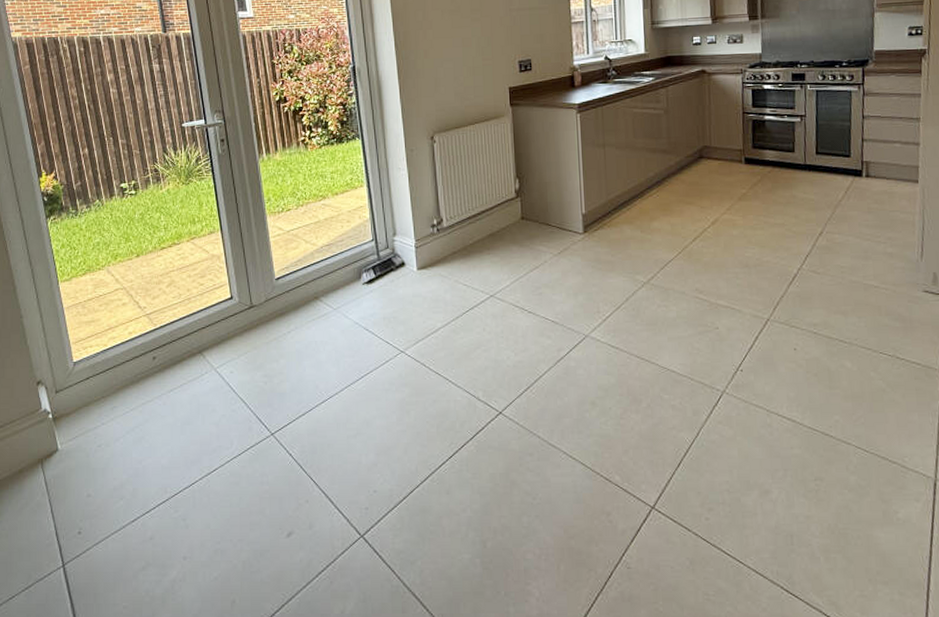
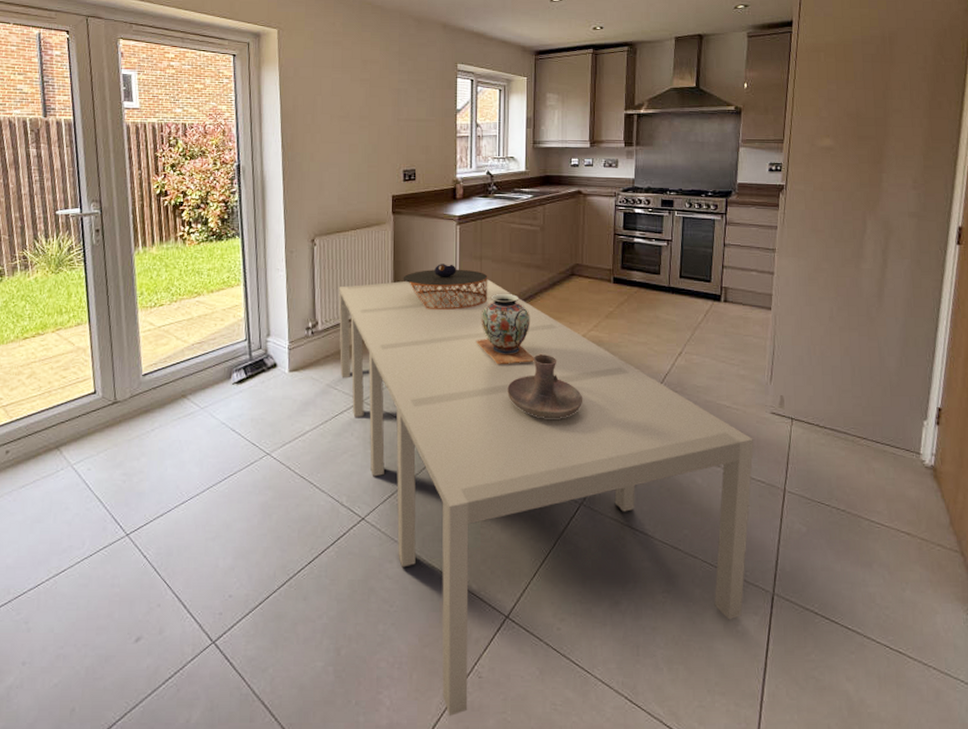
dining table: none [461,167,906,608] -> present [338,279,754,717]
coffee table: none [525,153,614,202] -> present [403,264,488,311]
decorative vase: none [603,180,666,253] -> present [475,293,534,364]
candle holder: none [639,240,720,306] -> present [507,353,583,418]

